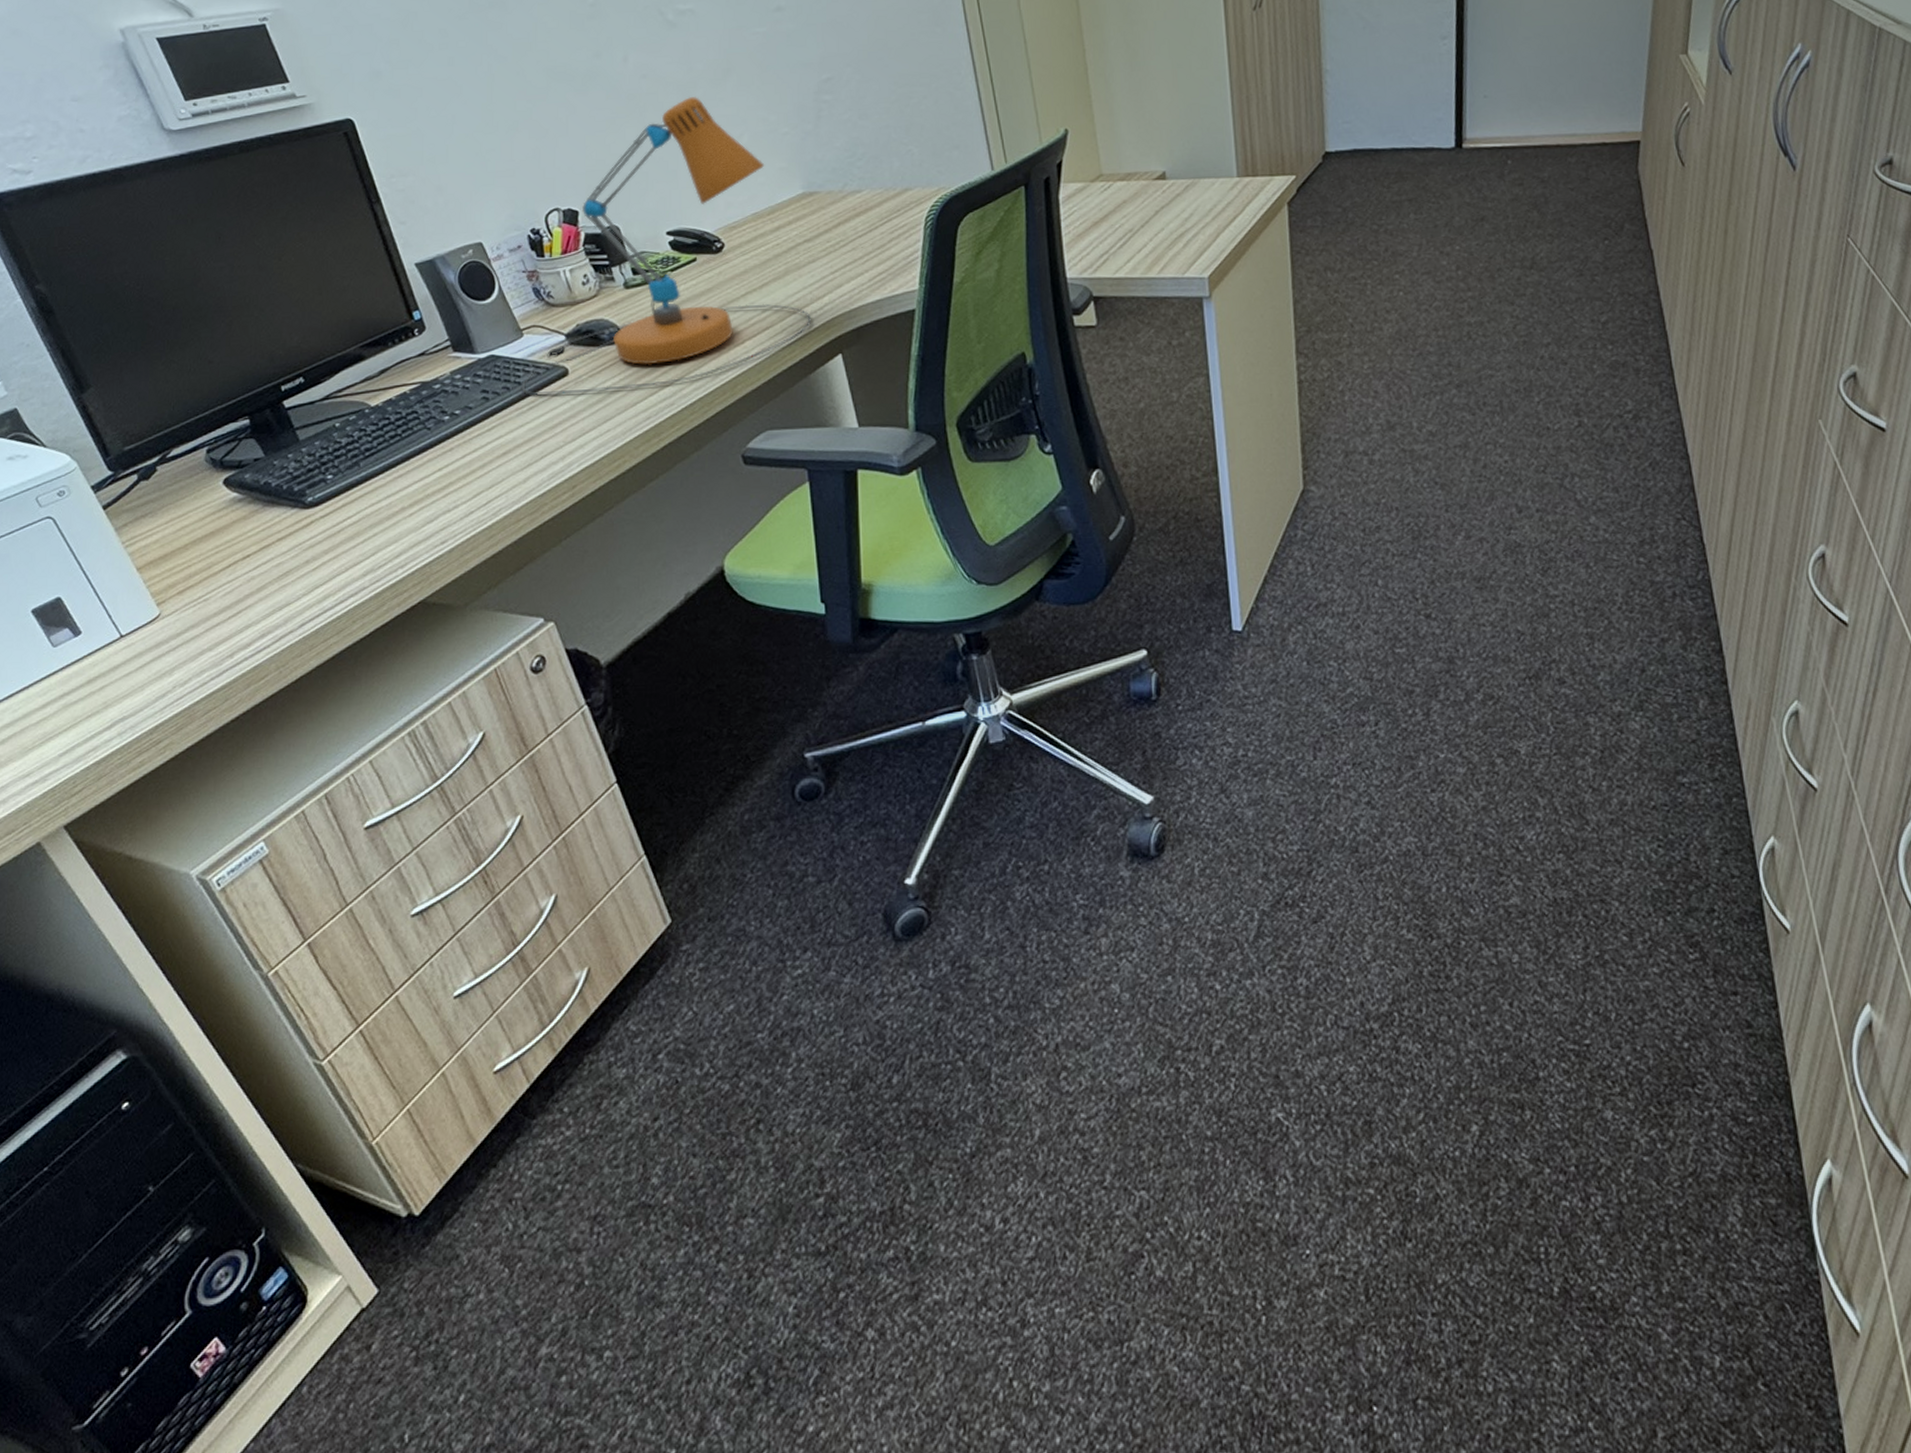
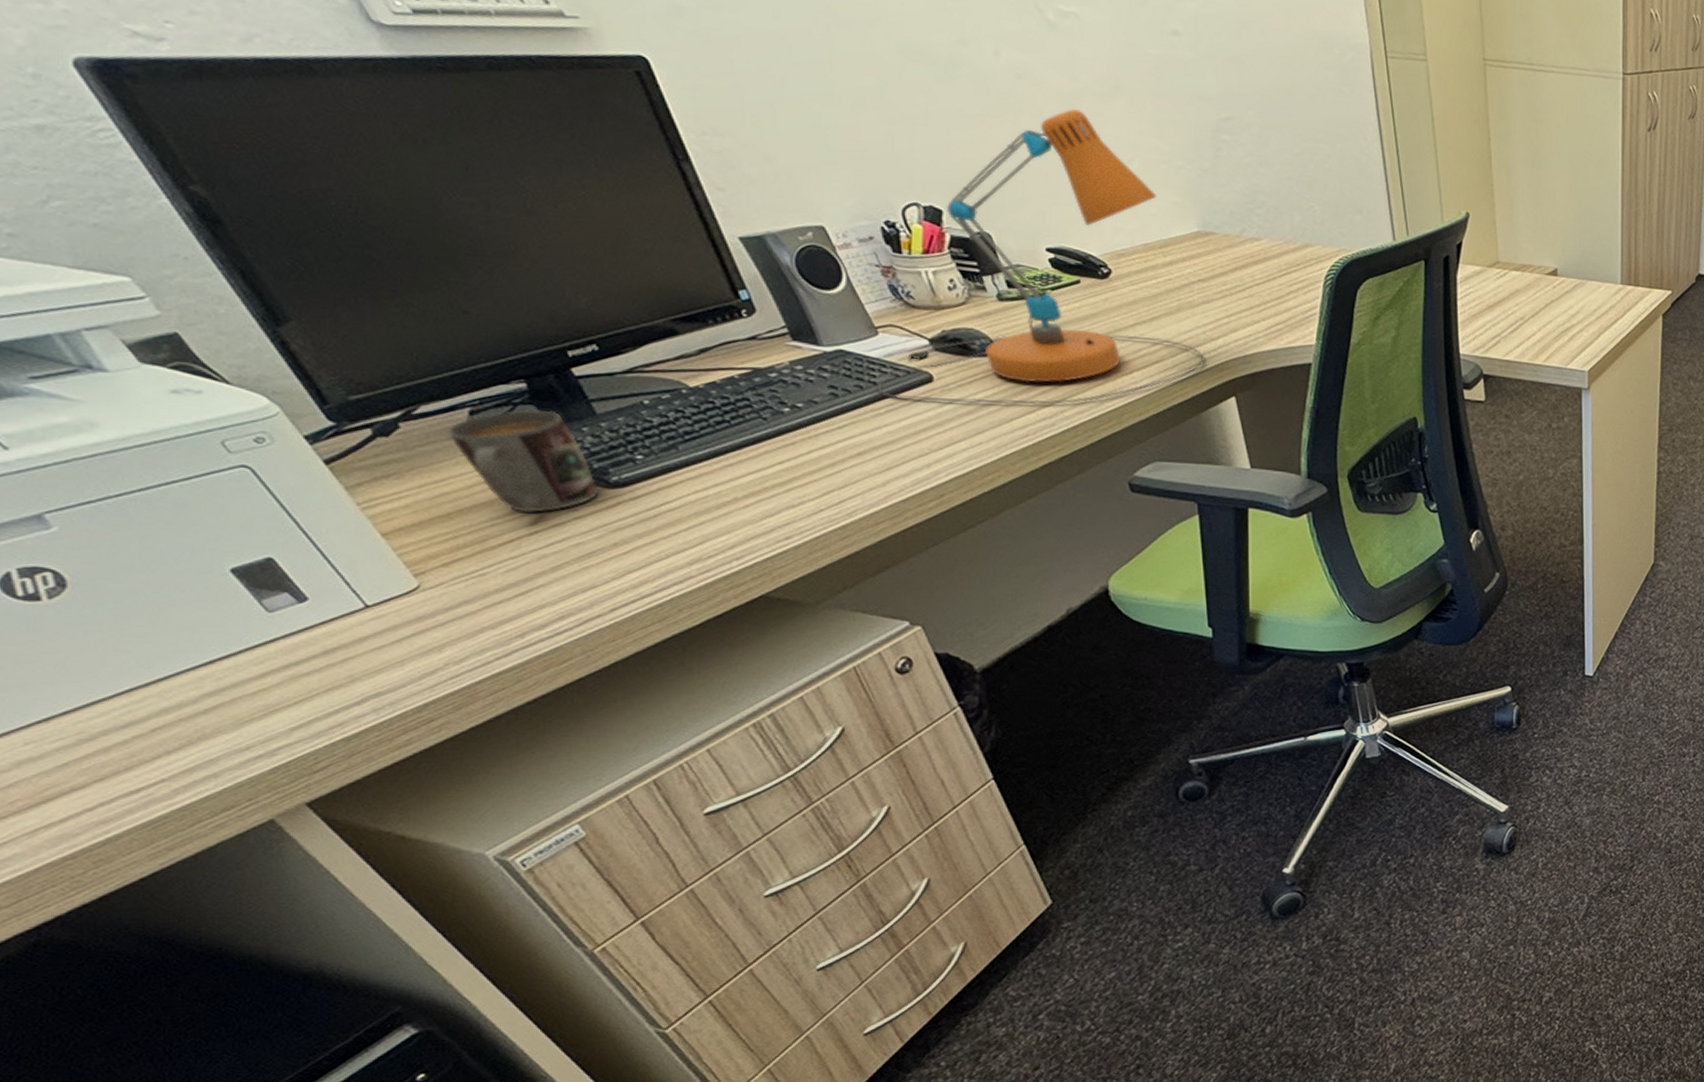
mug: none [190,441,297,539] -> present [447,410,598,513]

